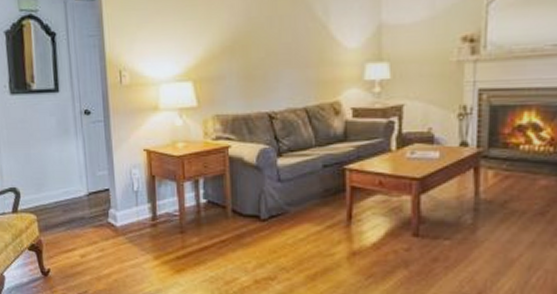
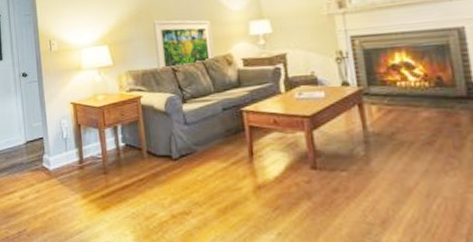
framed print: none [250,54,319,117] -> present [153,20,214,71]

